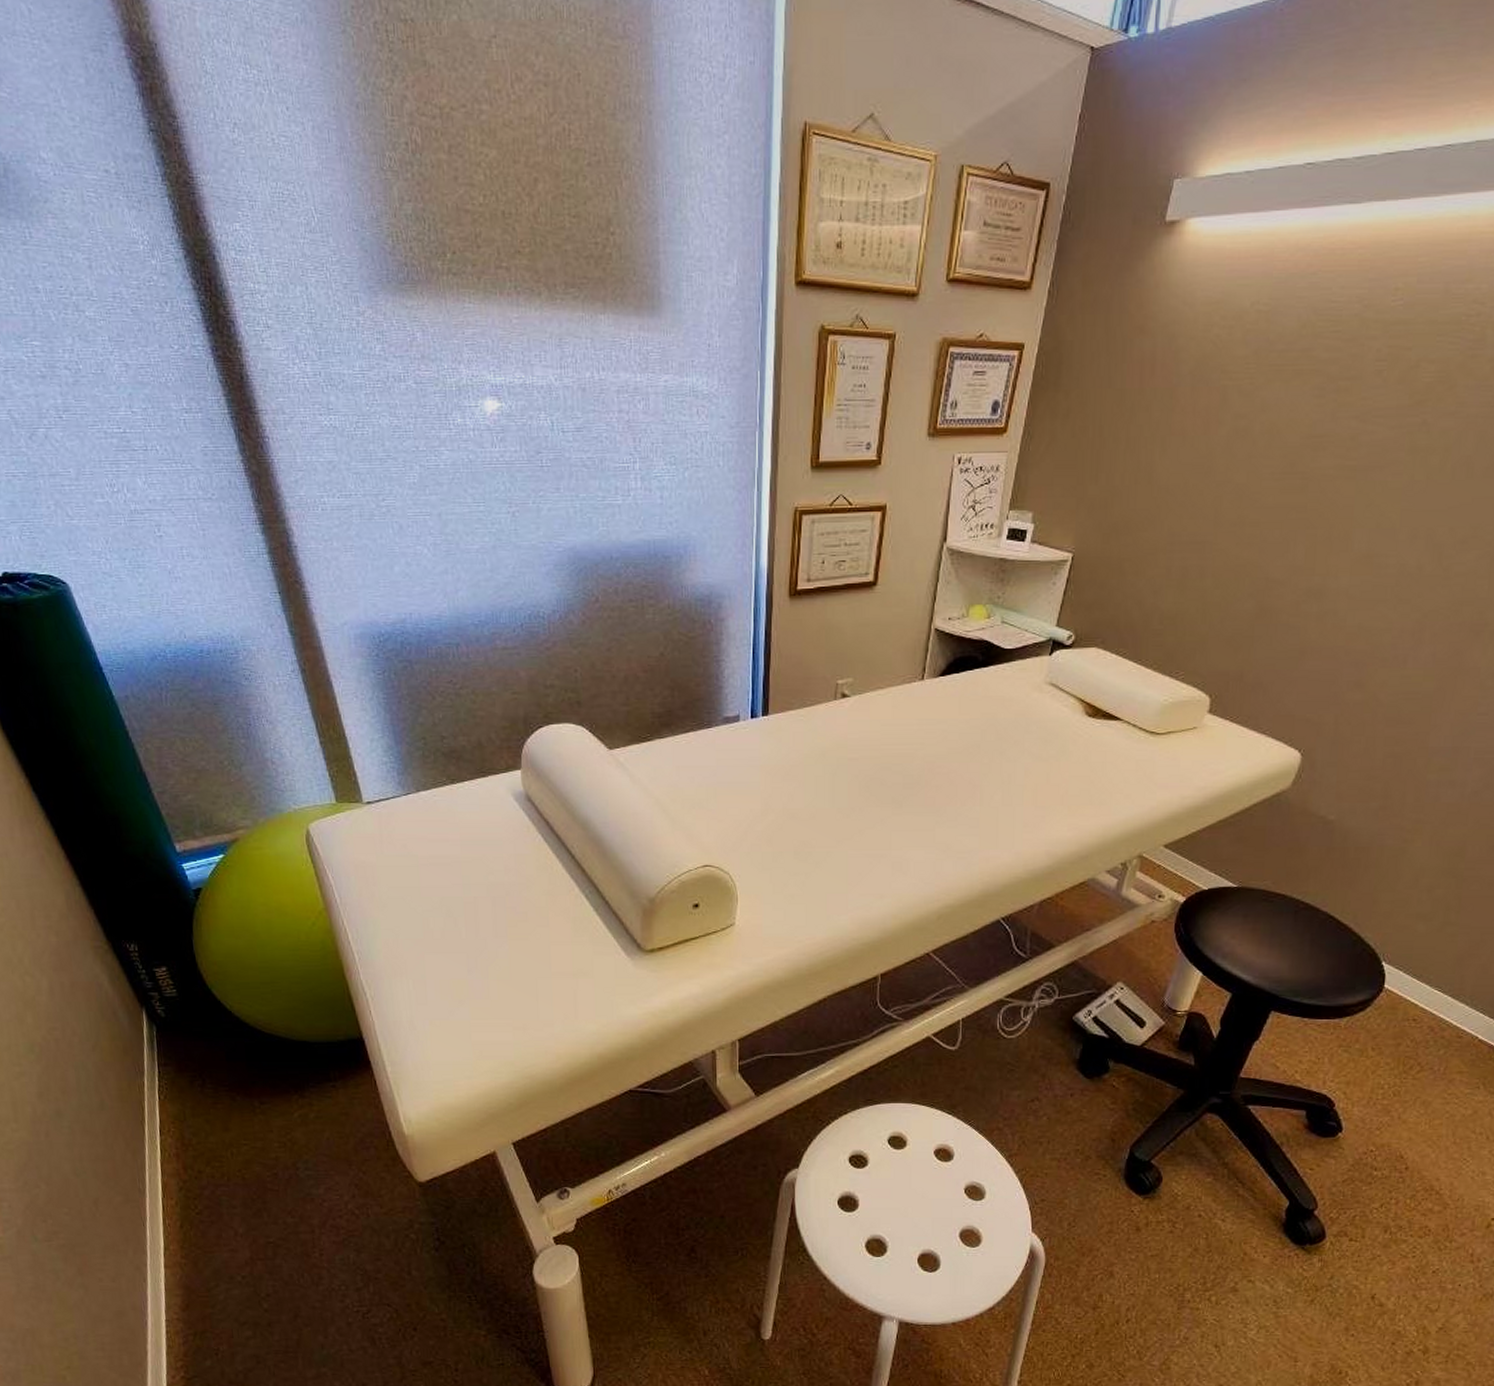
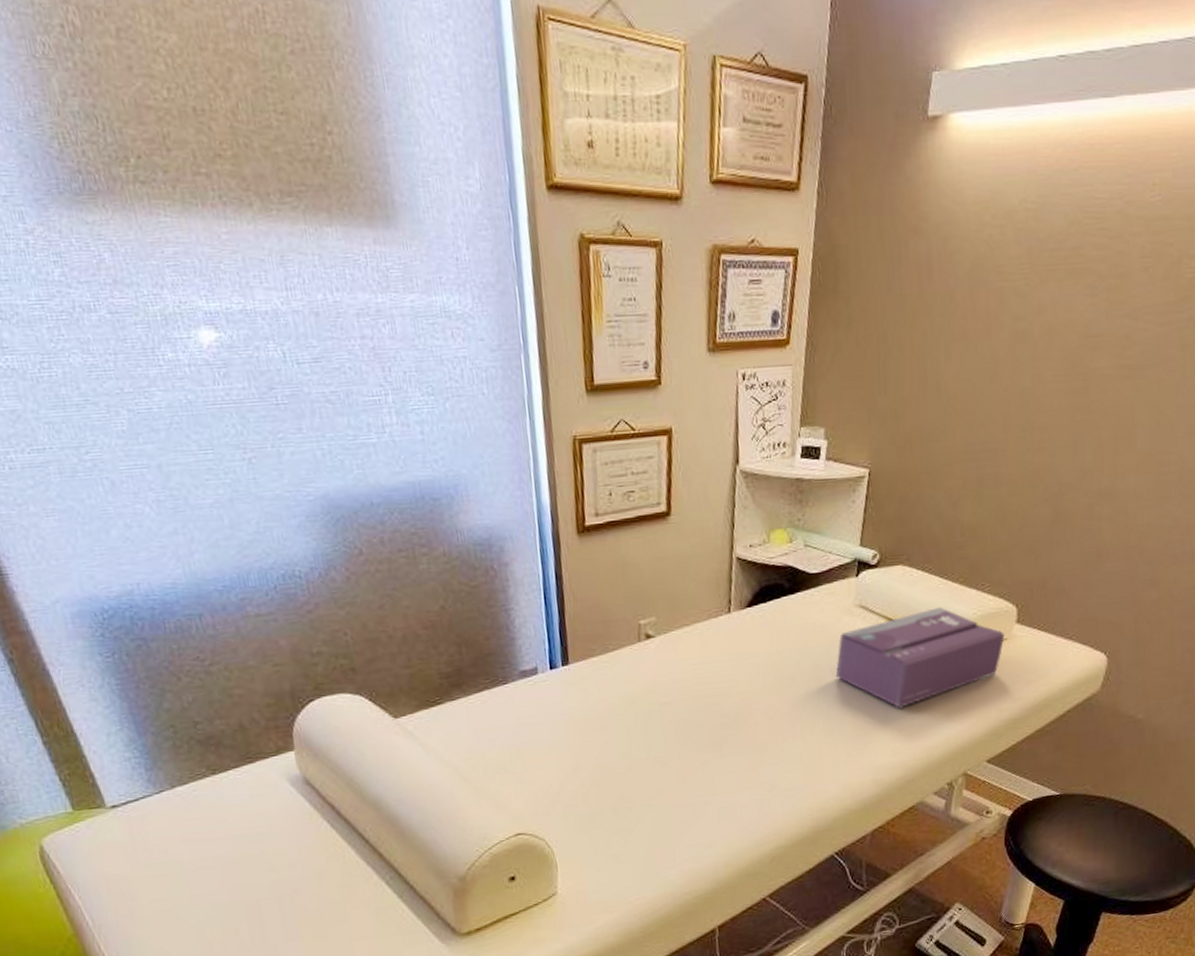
tissue box: none [1019,691,1195,785] -> present [835,607,1005,708]

